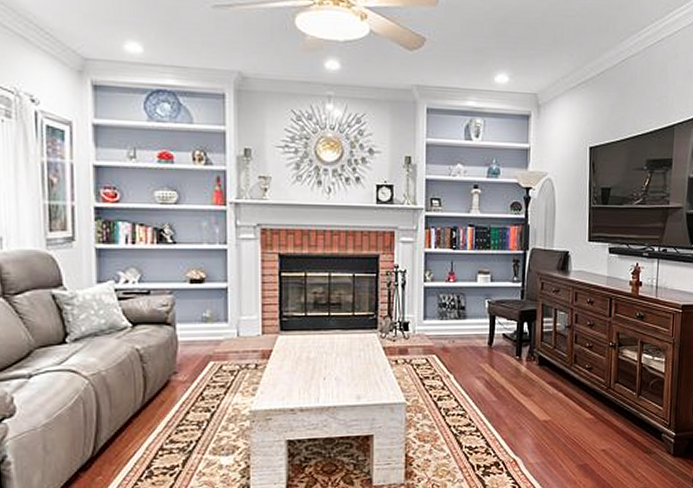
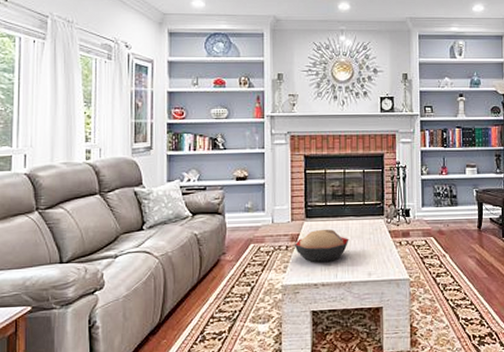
decorative bowl: none [265,344,334,385] -> present [294,229,349,263]

